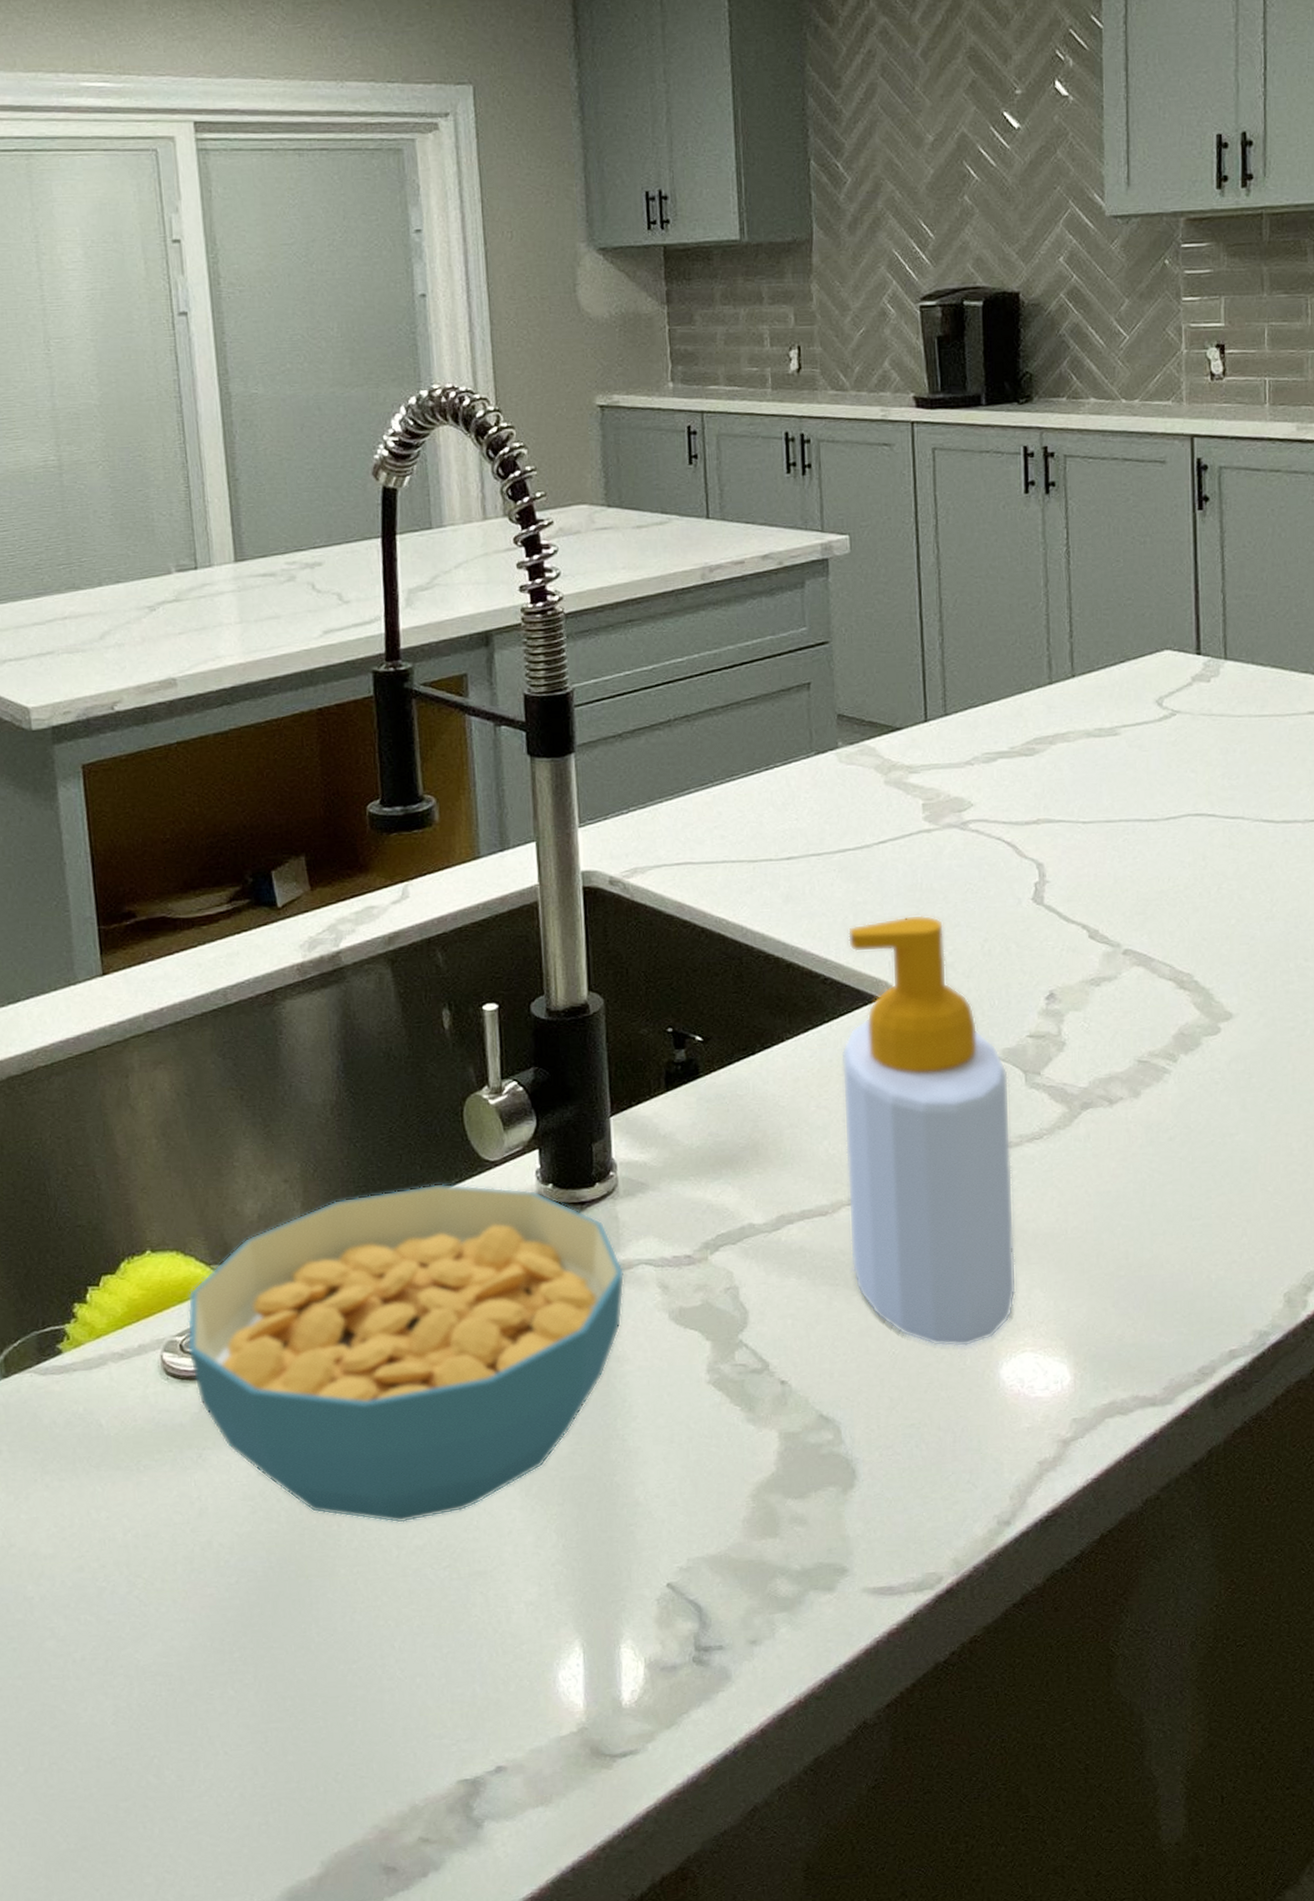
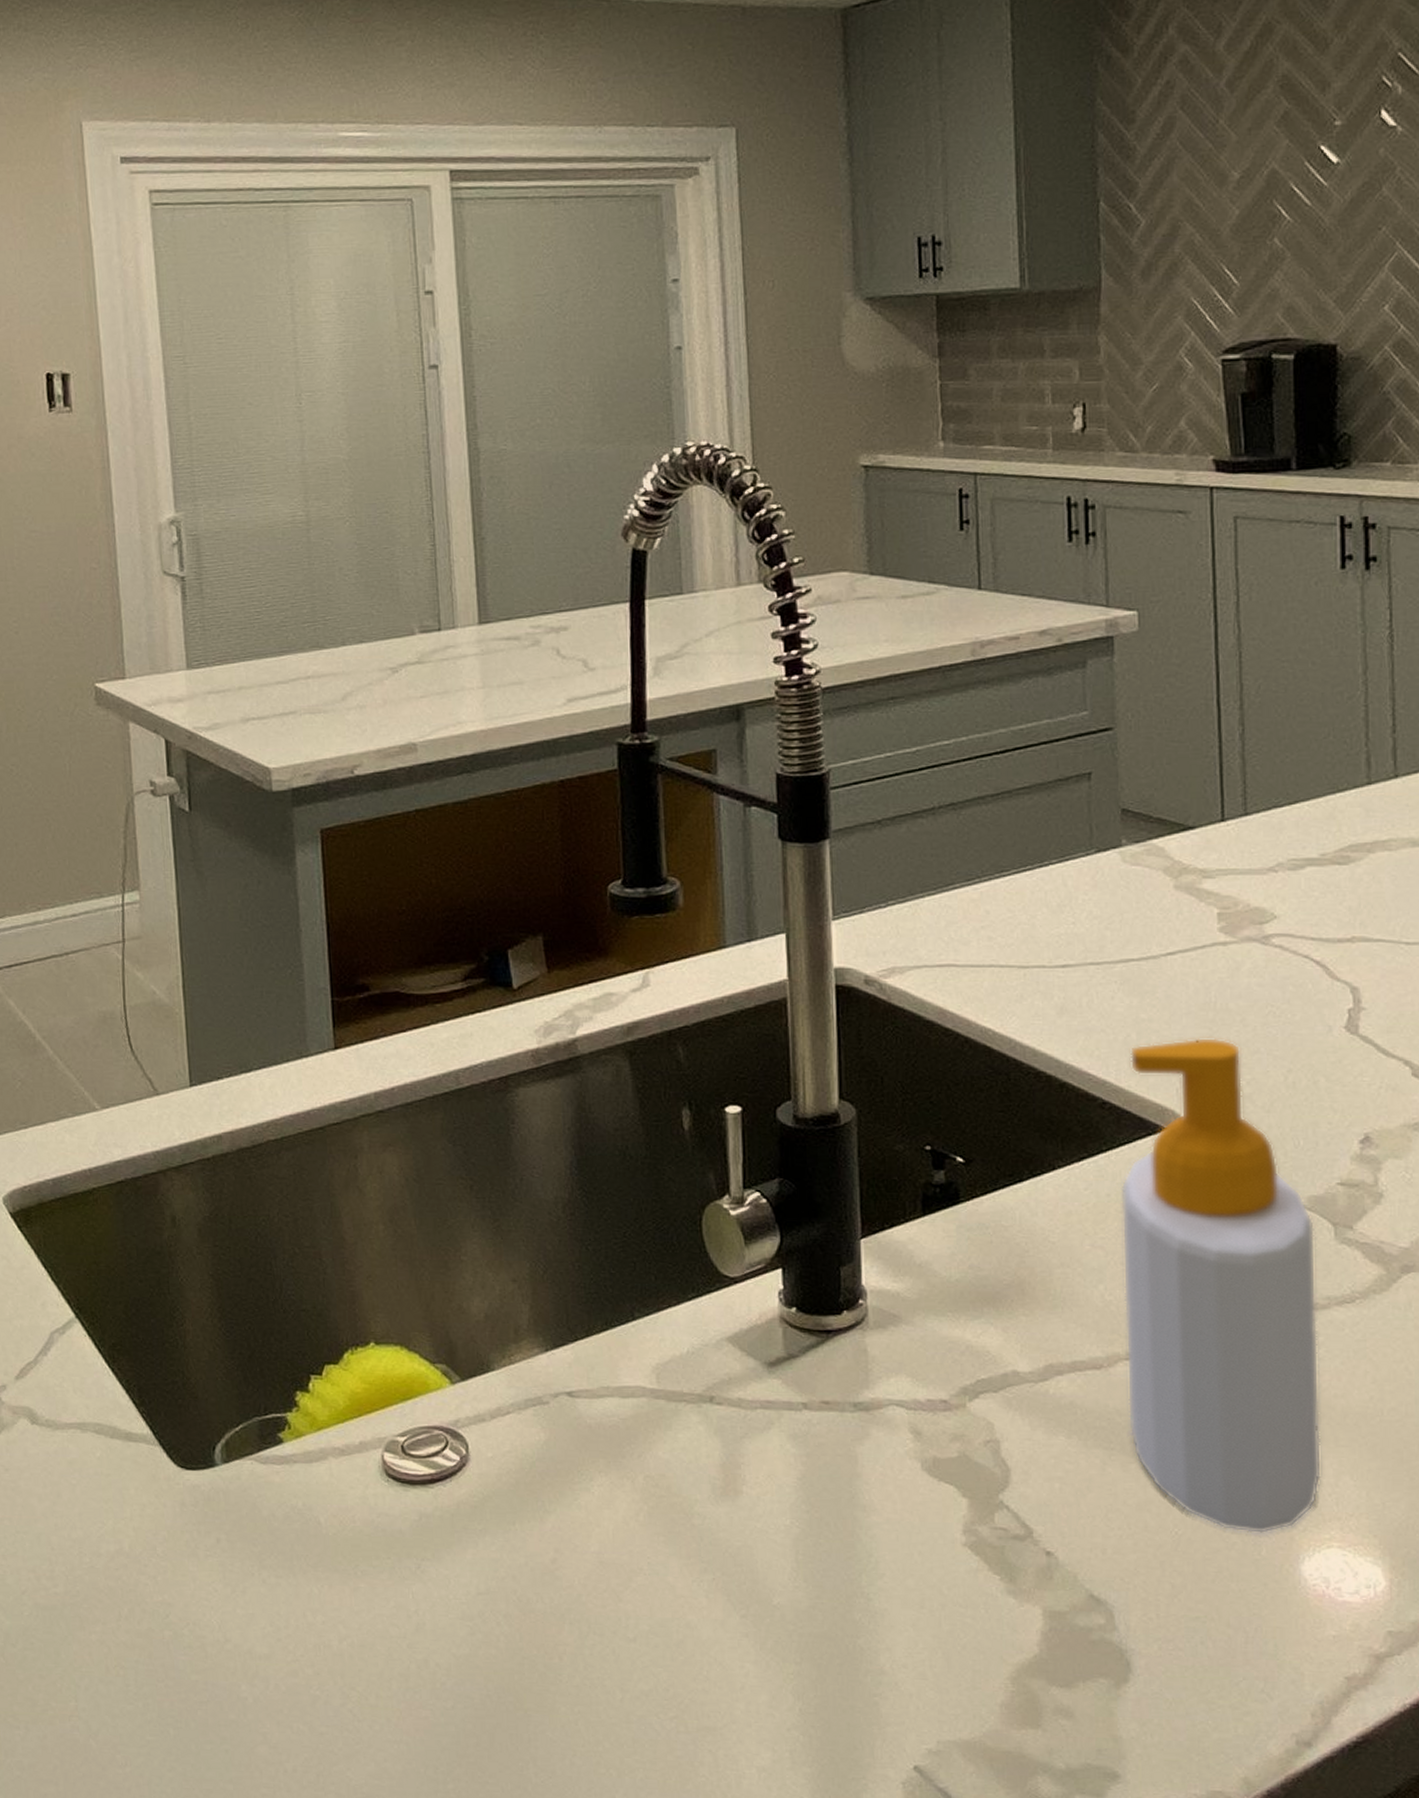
cereal bowl: present [186,1183,625,1523] -> none [408,1296,874,1664]

